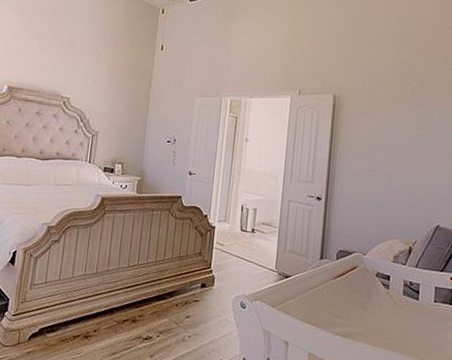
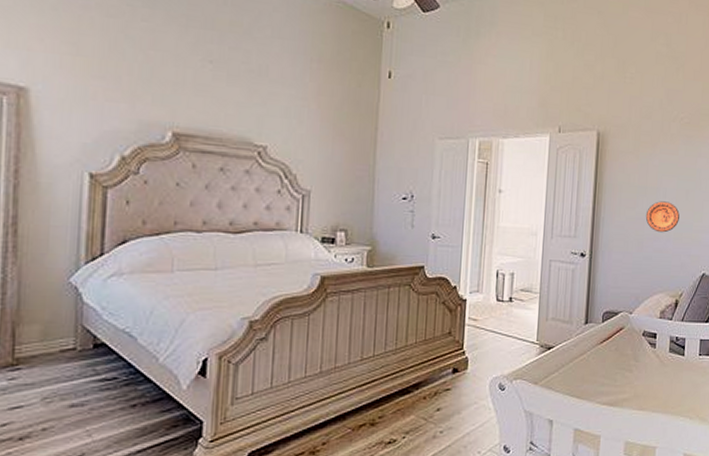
decorative plate: none [378,157,413,185] -> present [645,201,680,233]

